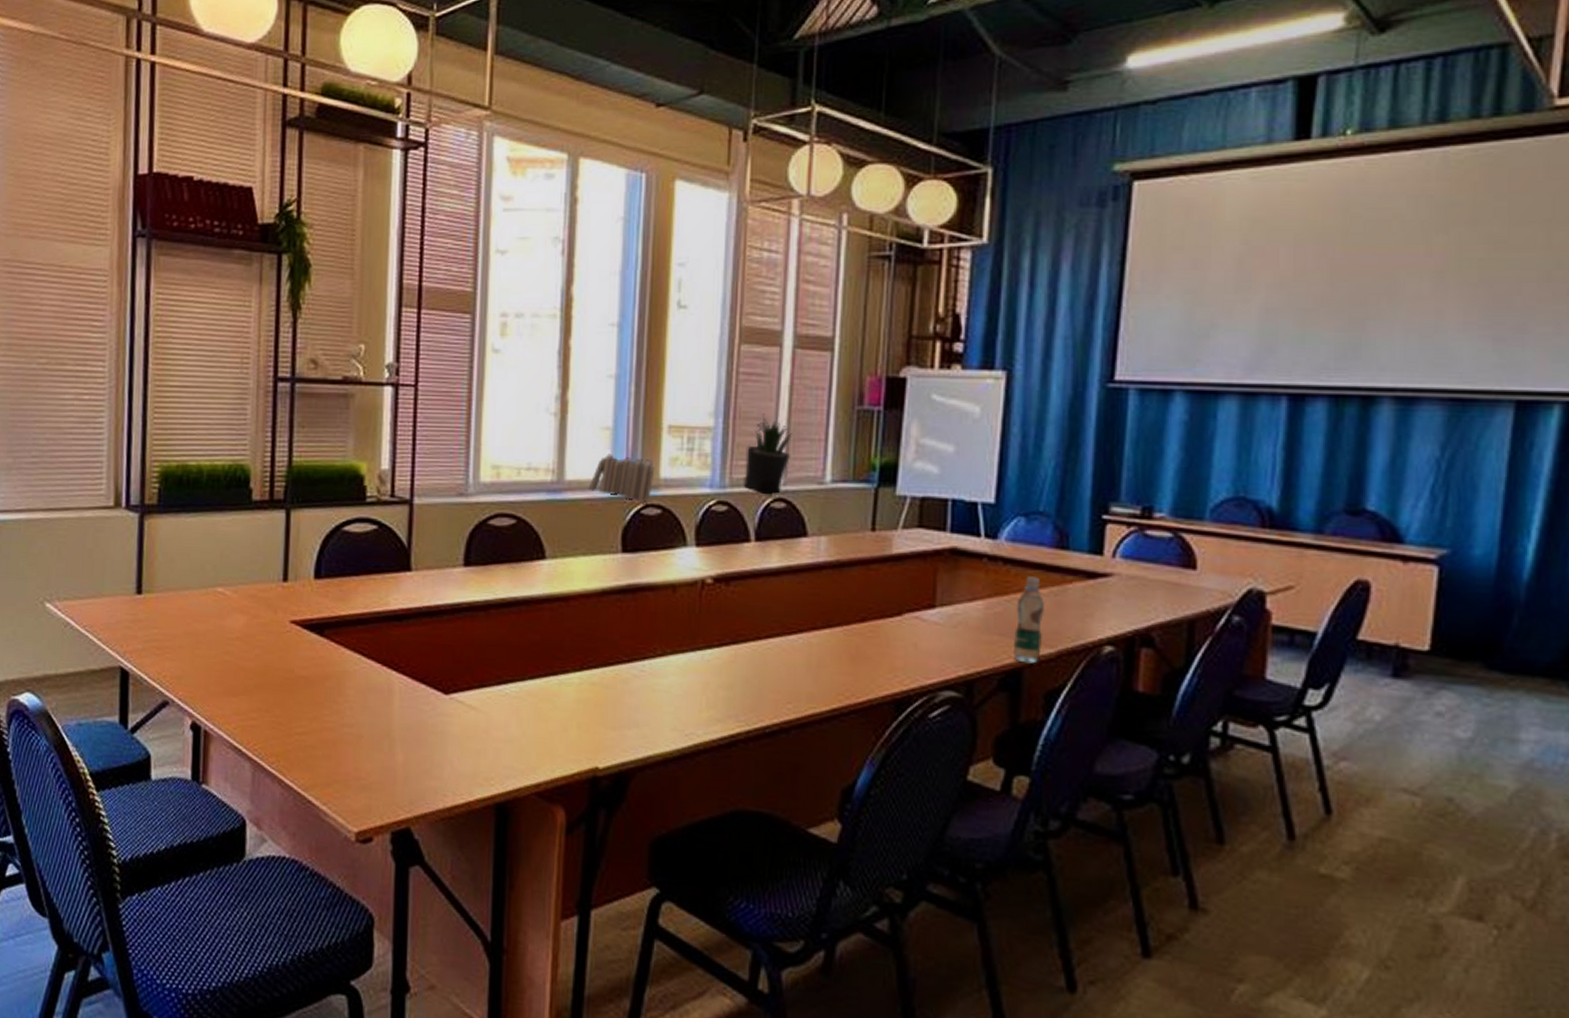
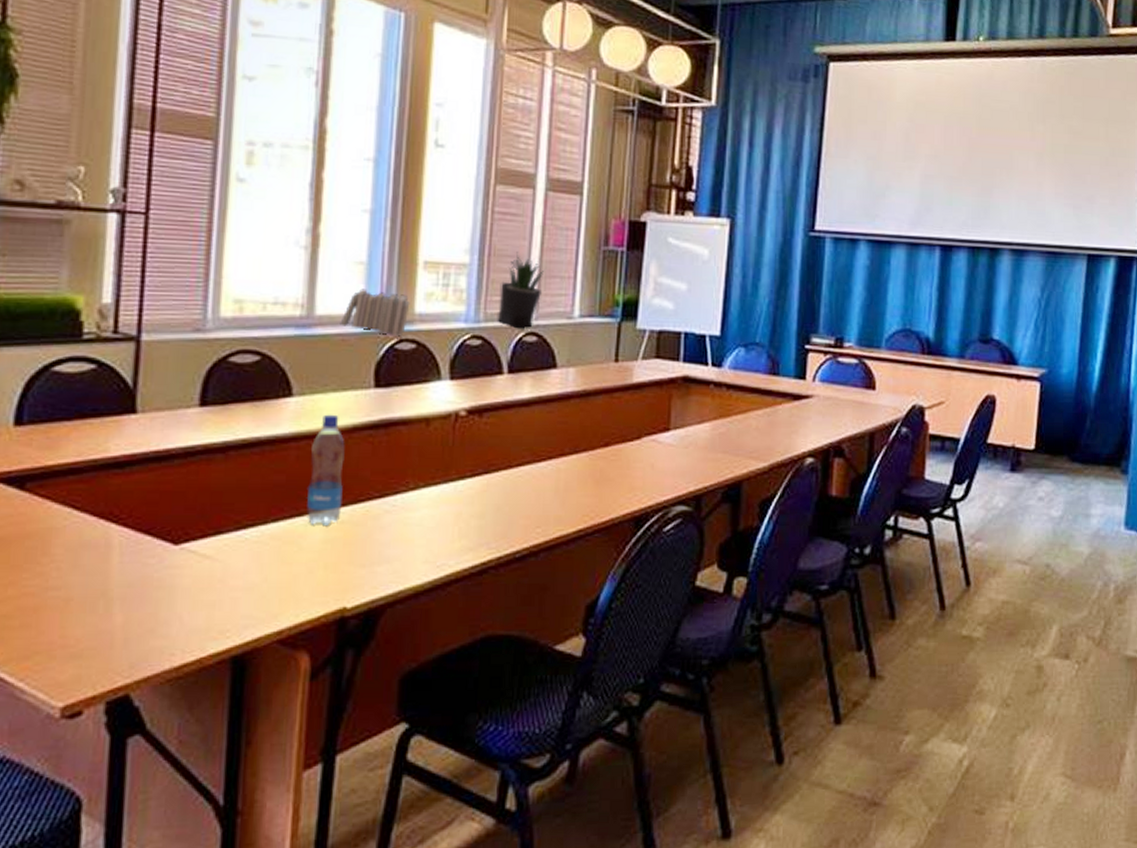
bottle: none [559,577,595,686] -> present [306,414,345,525]
bottle: present [1014,576,1044,664] -> none [735,400,759,477]

